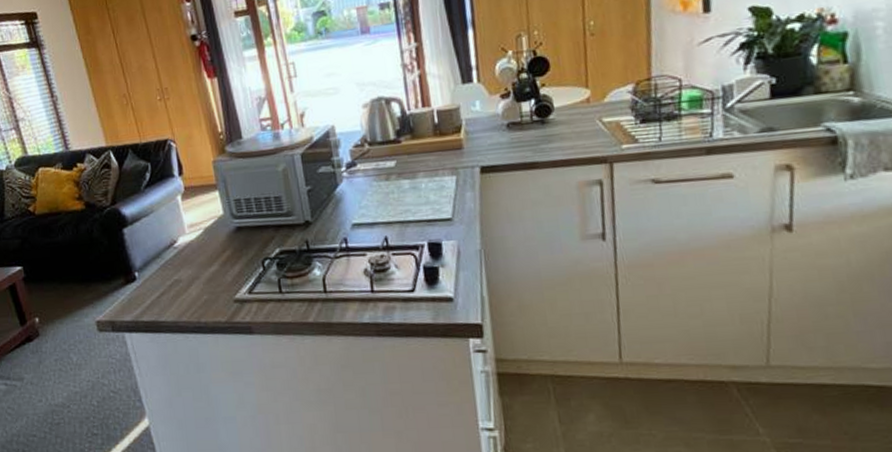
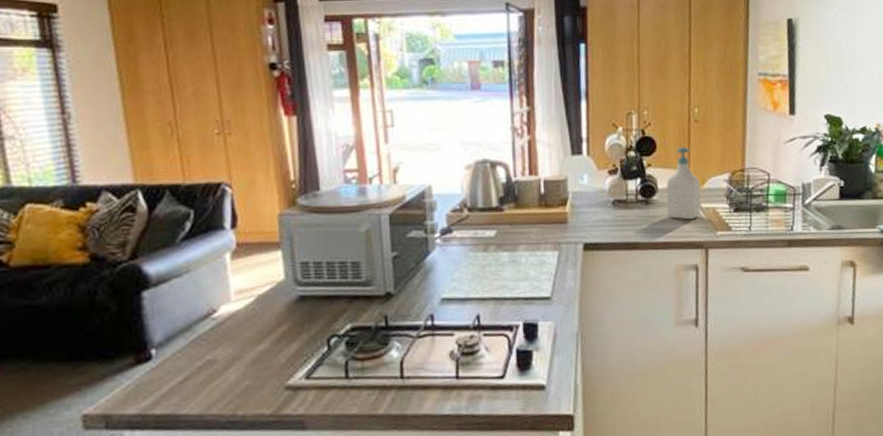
soap bottle: none [562,62,603,136] -> present [666,147,701,220]

